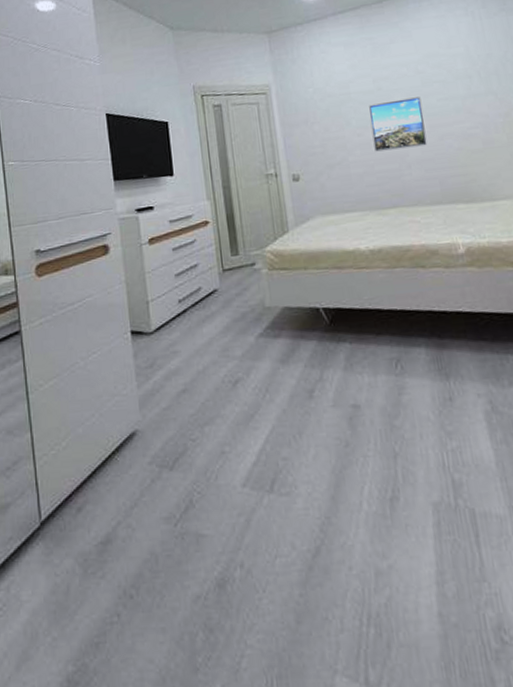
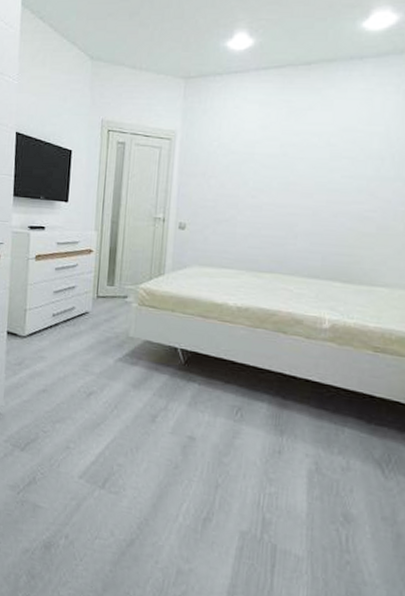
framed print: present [369,97,427,152] -> none [265,168,325,220]

